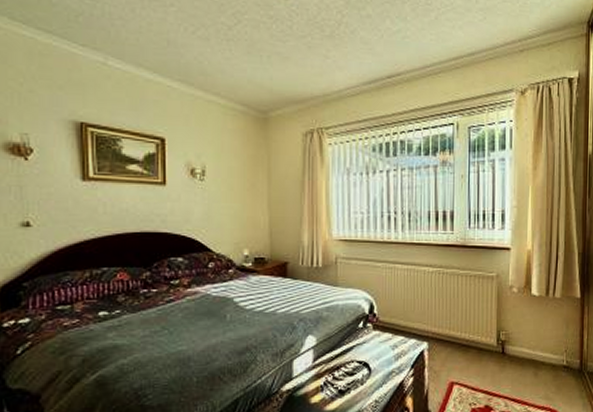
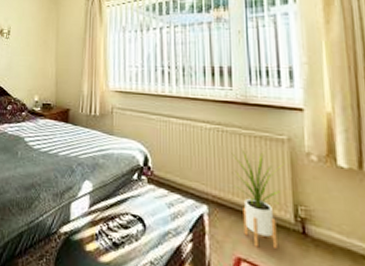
house plant: none [450,287,492,371] -> present [231,148,284,248]

